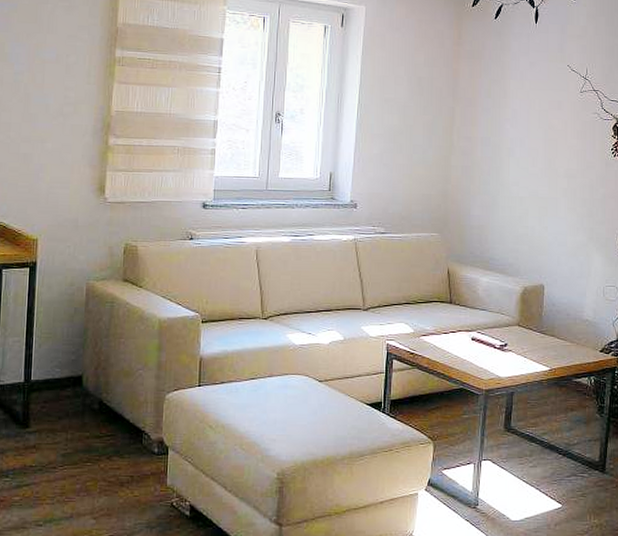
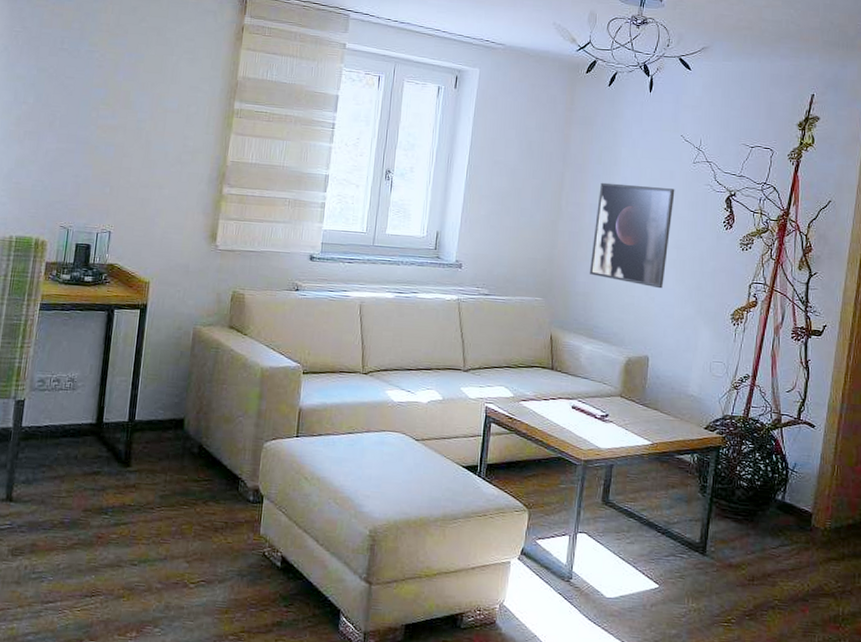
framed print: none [484,115,564,218] -> present [590,182,675,289]

